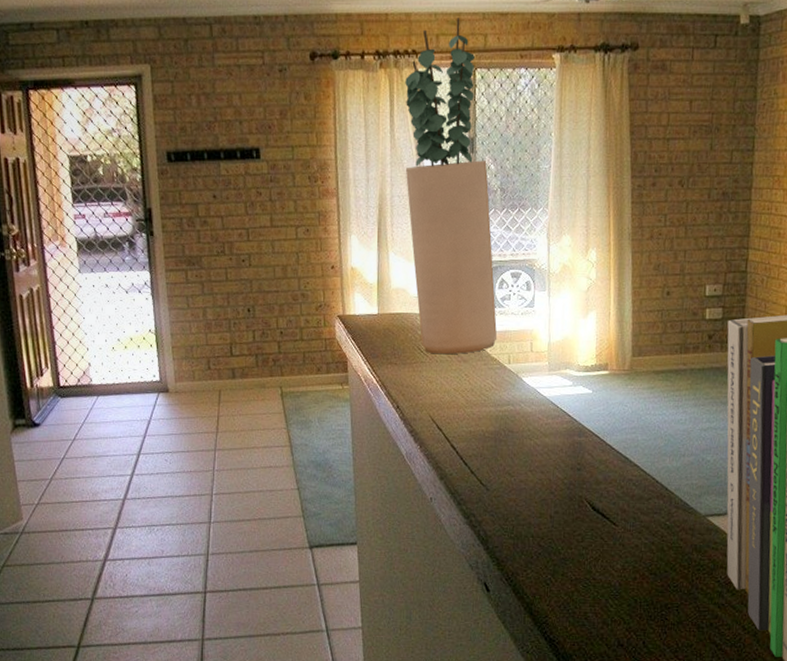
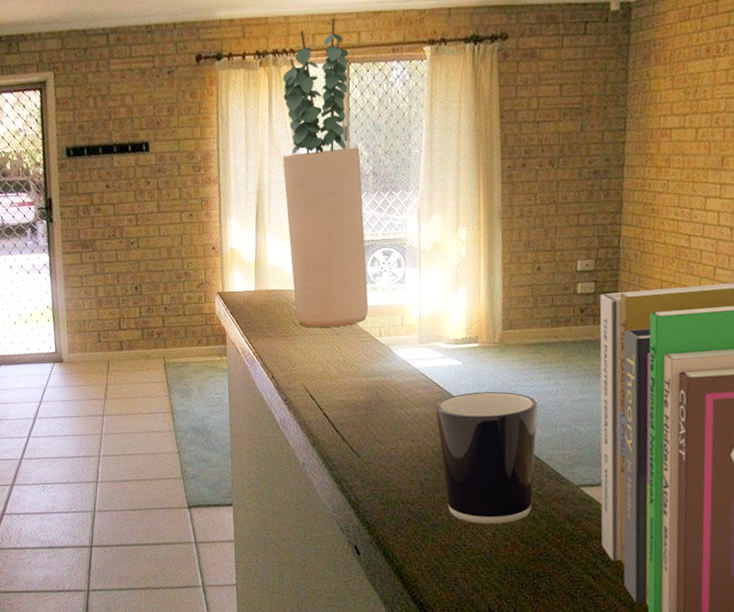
mug: none [565,420,667,557] -> present [436,391,538,525]

